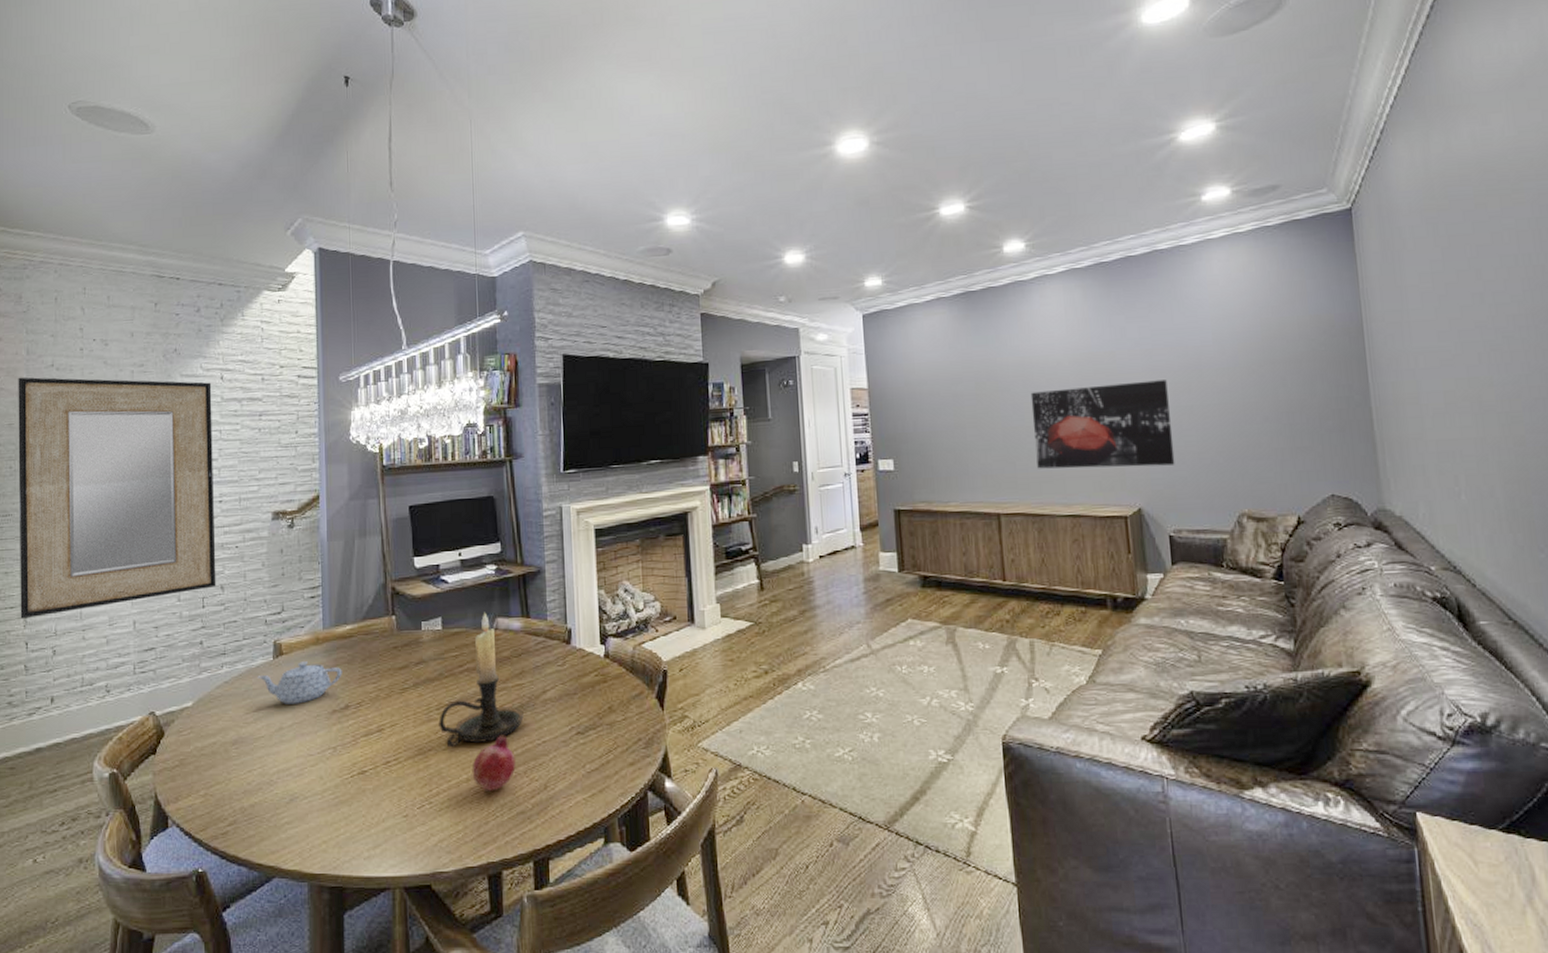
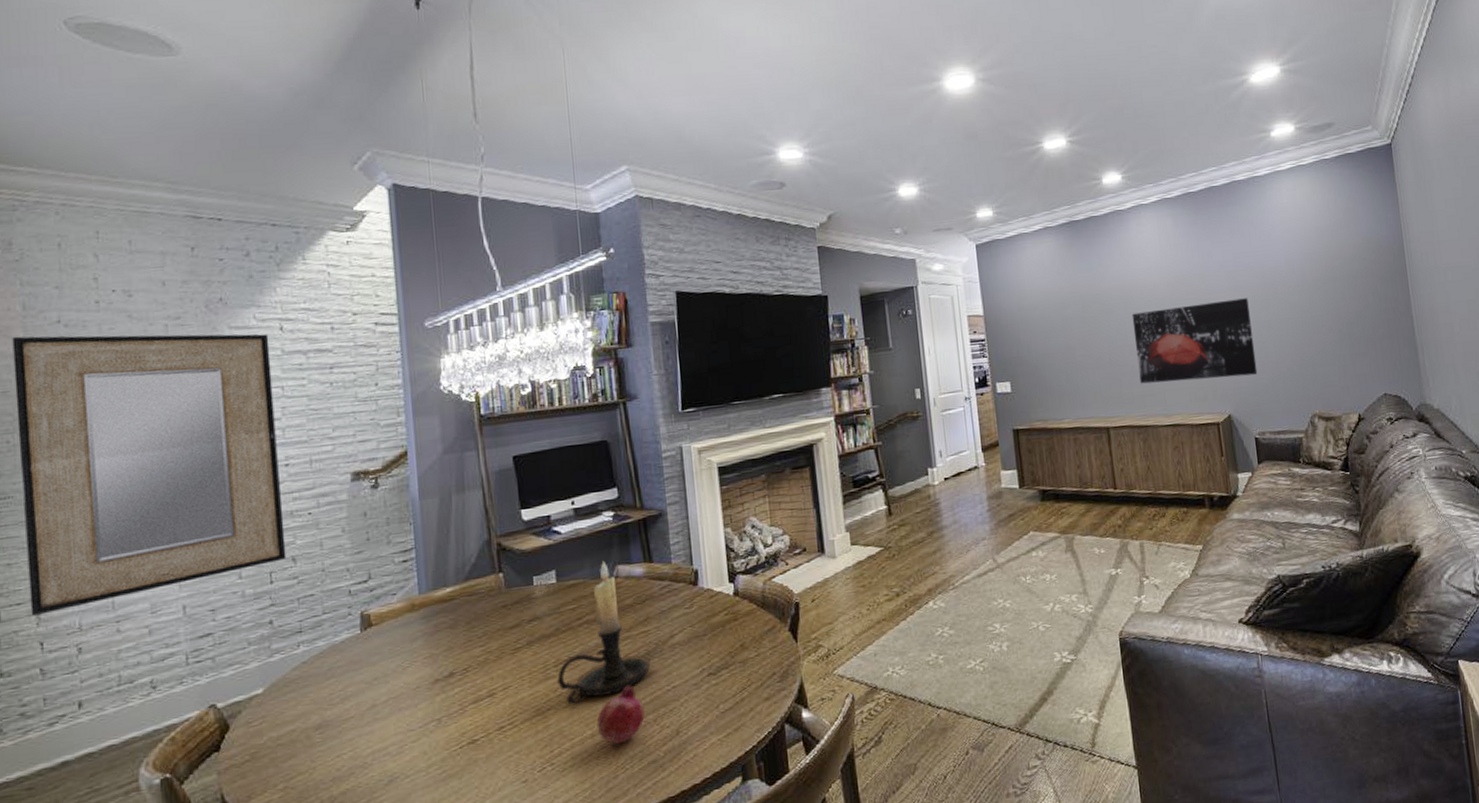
teapot: present [257,661,342,704] -> none [342,630,444,679]

